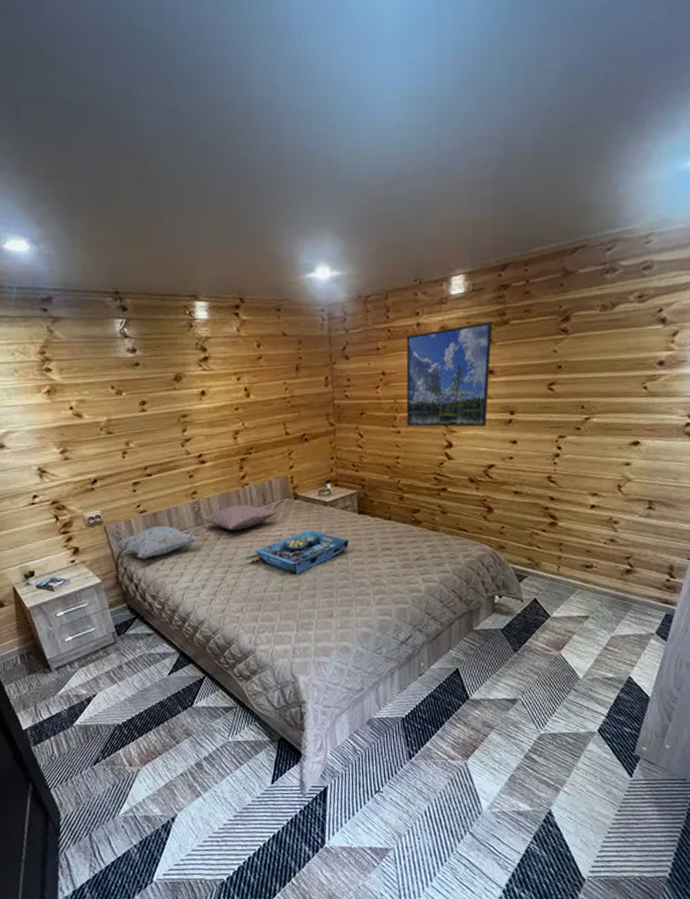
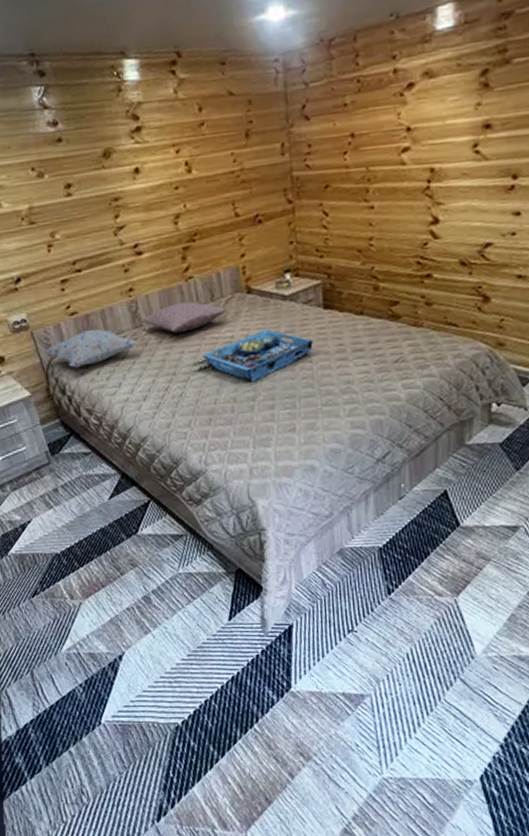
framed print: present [406,321,492,427] -> none [380,60,490,200]

